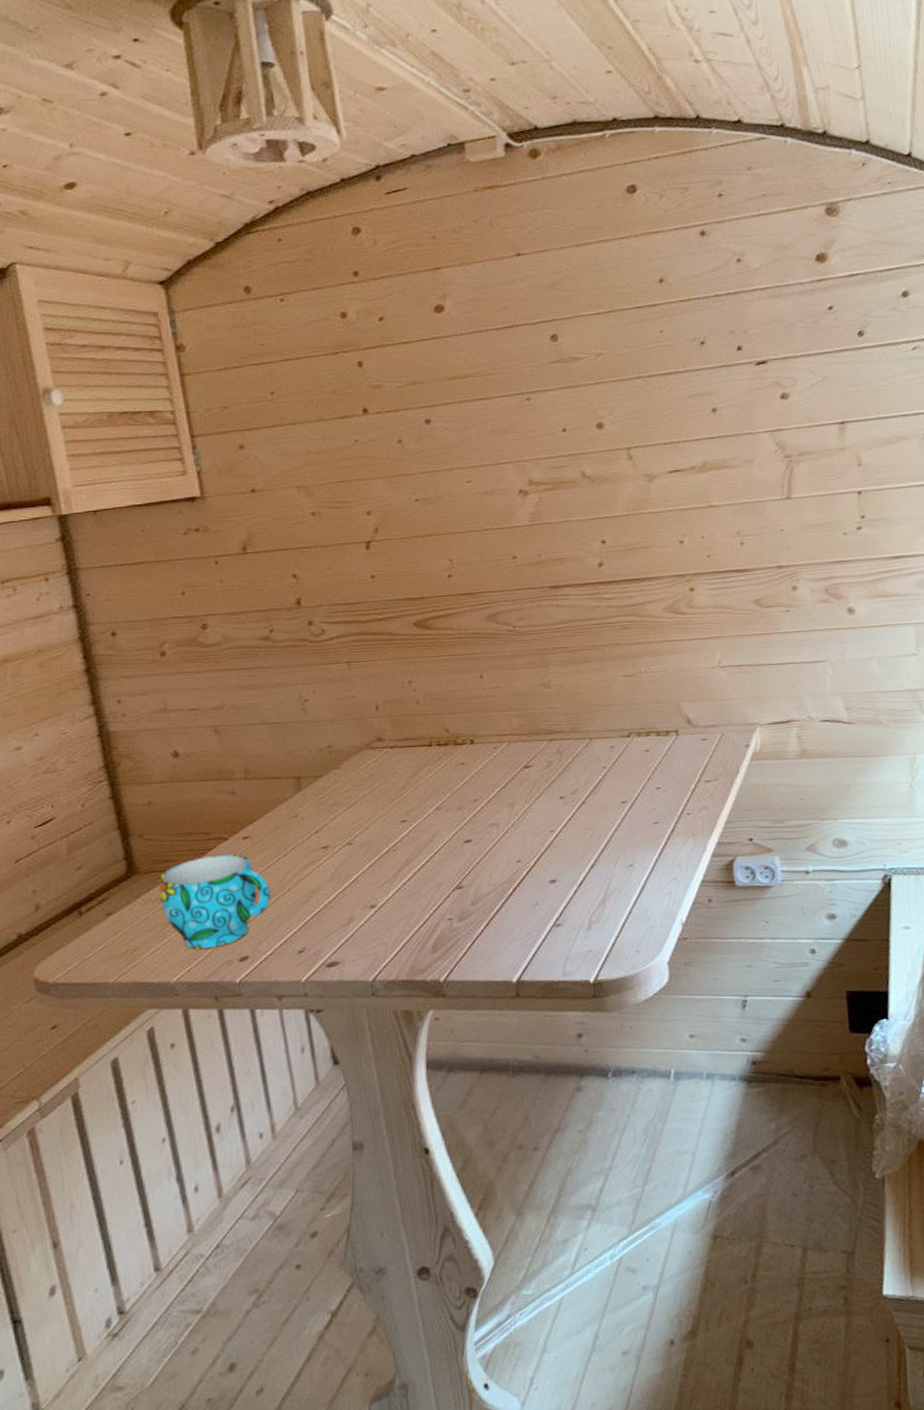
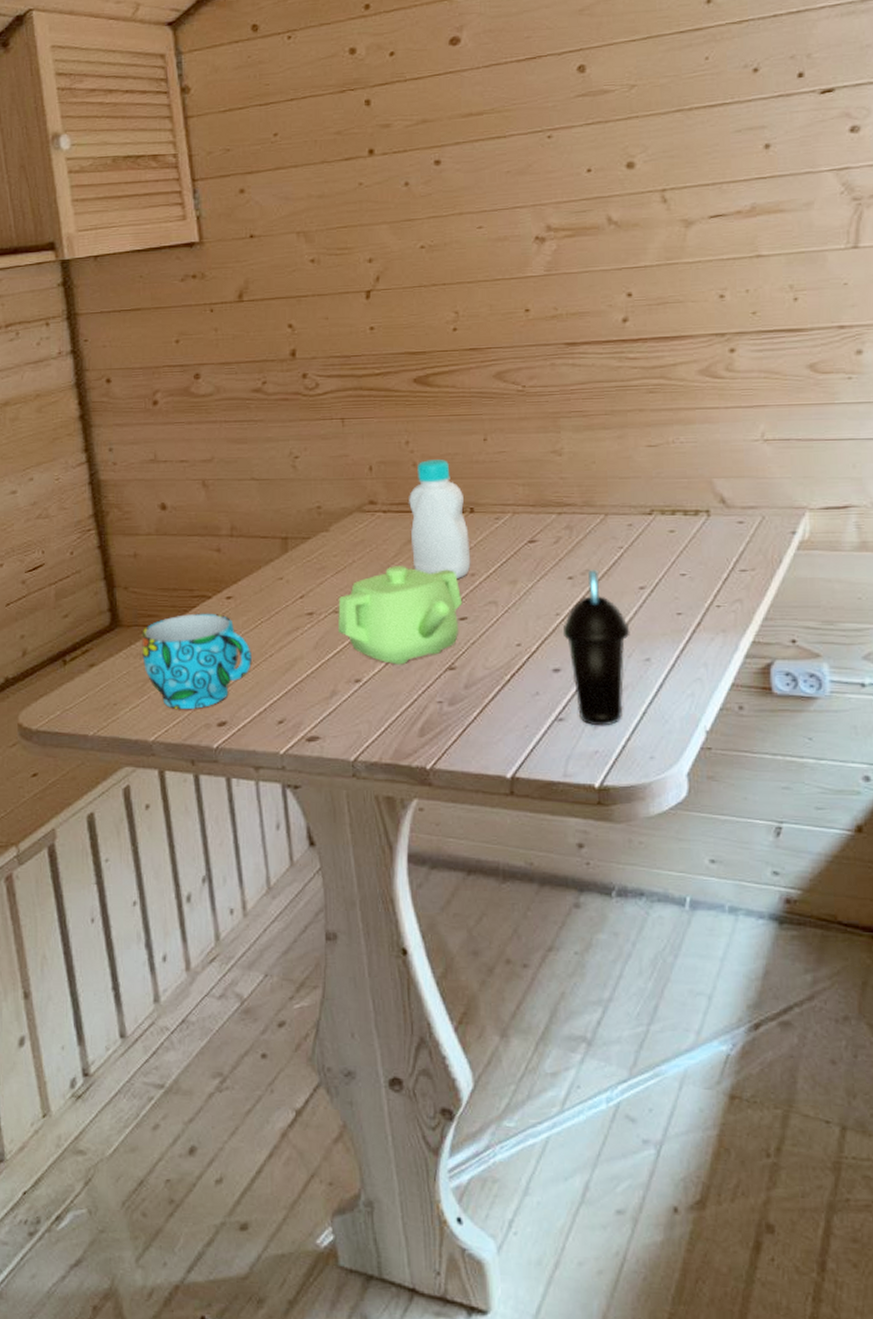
teapot: none [351,796,467,889] -> present [338,566,463,665]
bottle: none [414,696,473,805] -> present [409,459,471,579]
cup: none [557,789,616,929] -> present [562,570,630,726]

